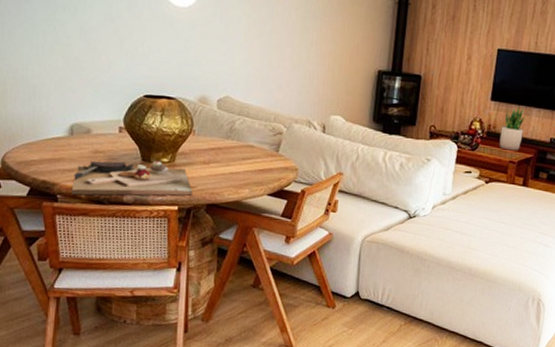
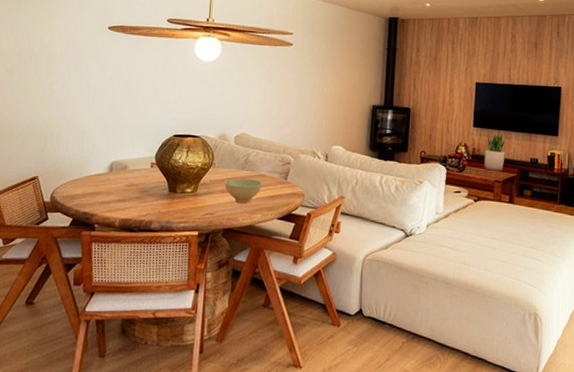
decorative tray: present [71,160,193,196] -> none [107,191,212,224]
bowl: none [206,148,252,177] -> present [224,178,263,203]

